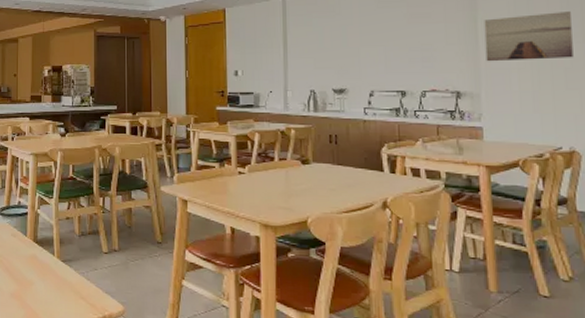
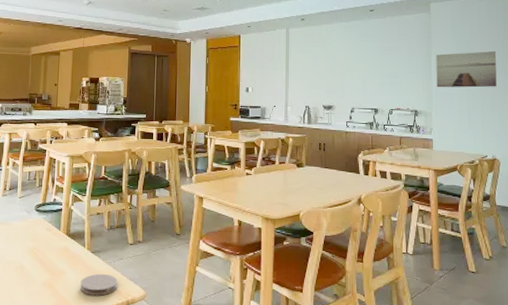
coaster: none [51,285,93,310] -> present [80,273,118,296]

